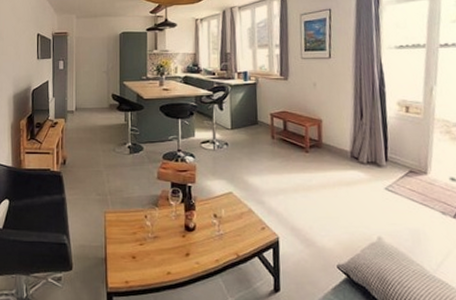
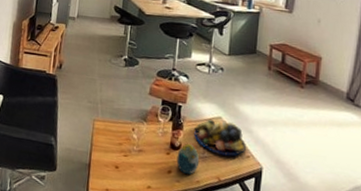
decorative egg: none [193,223,216,255] -> present [176,143,200,175]
fruit bowl: none [207,195,260,230] -> present [194,119,246,157]

